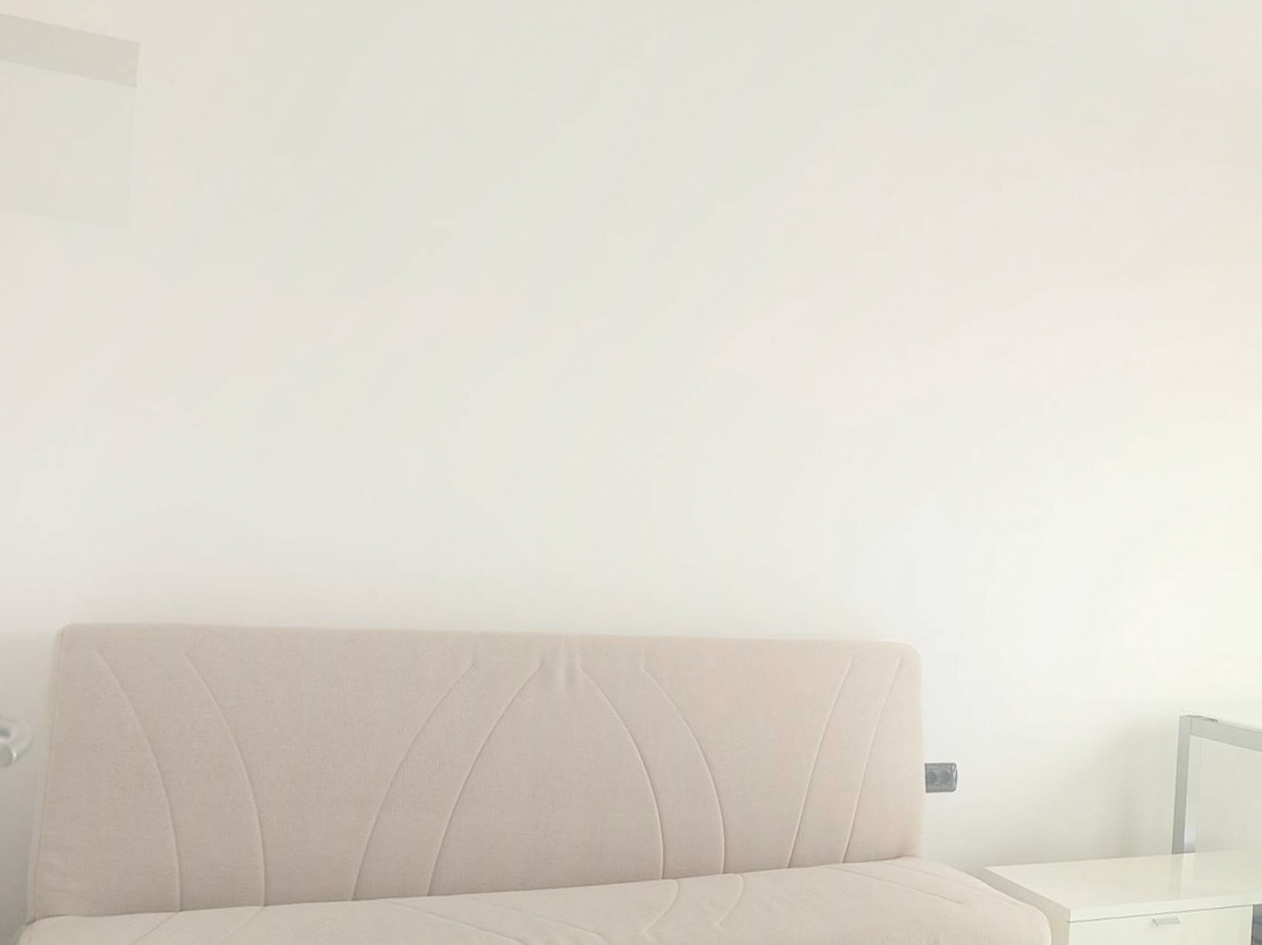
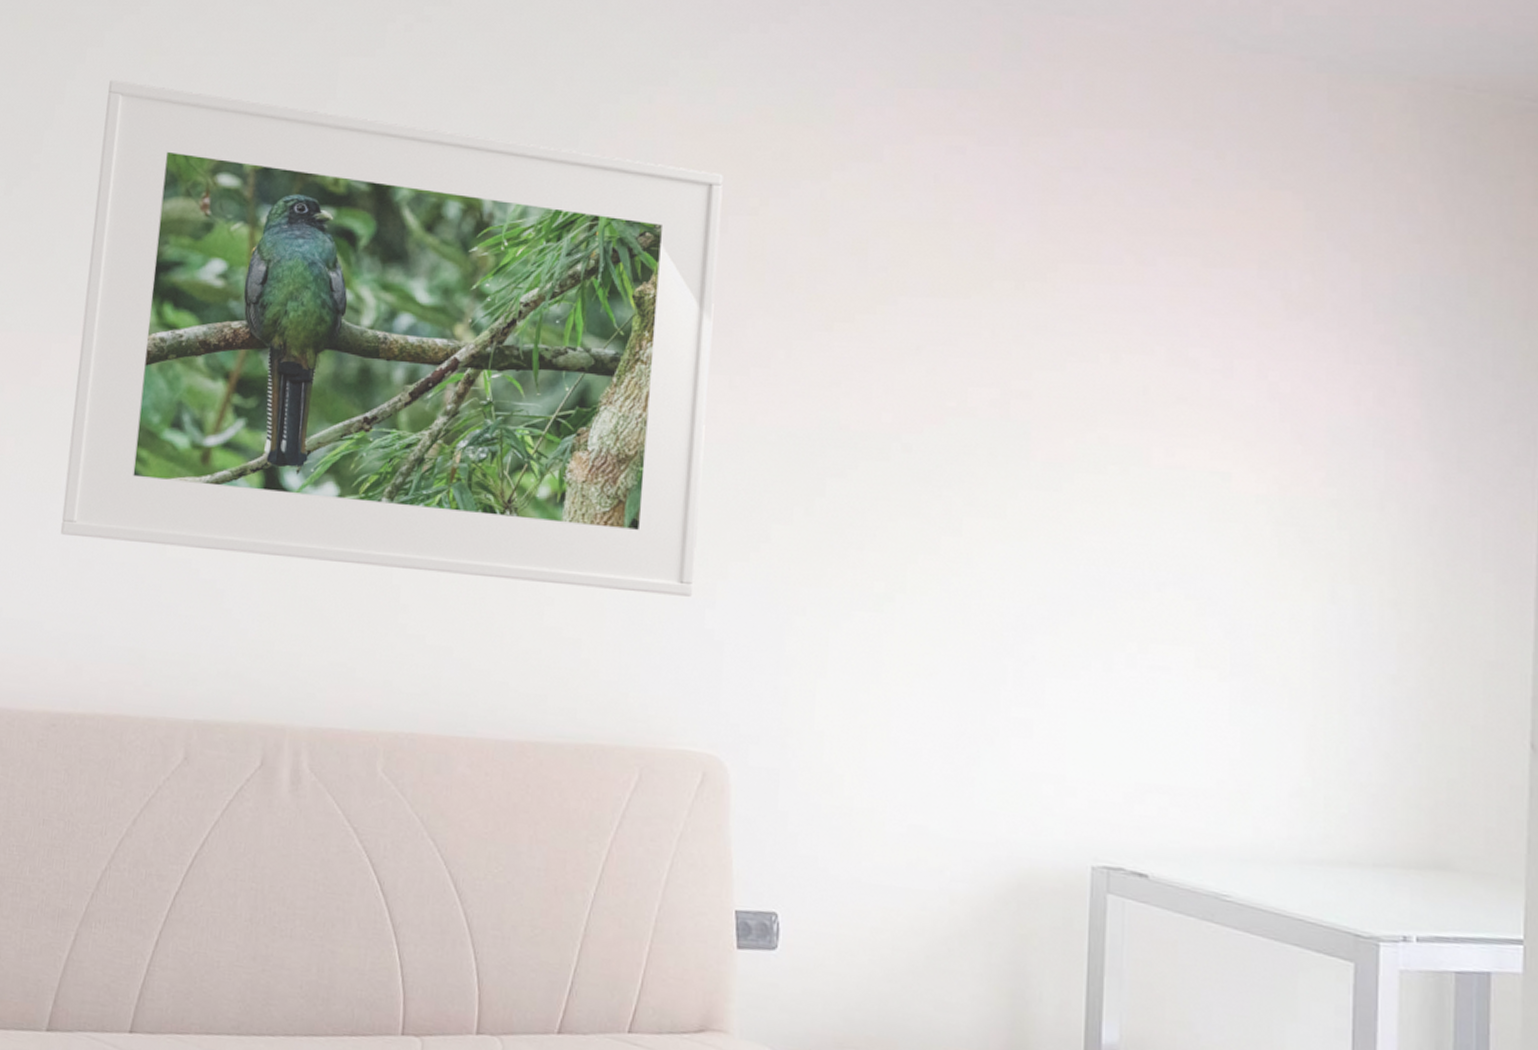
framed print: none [354,71,919,521] -> present [60,79,723,597]

